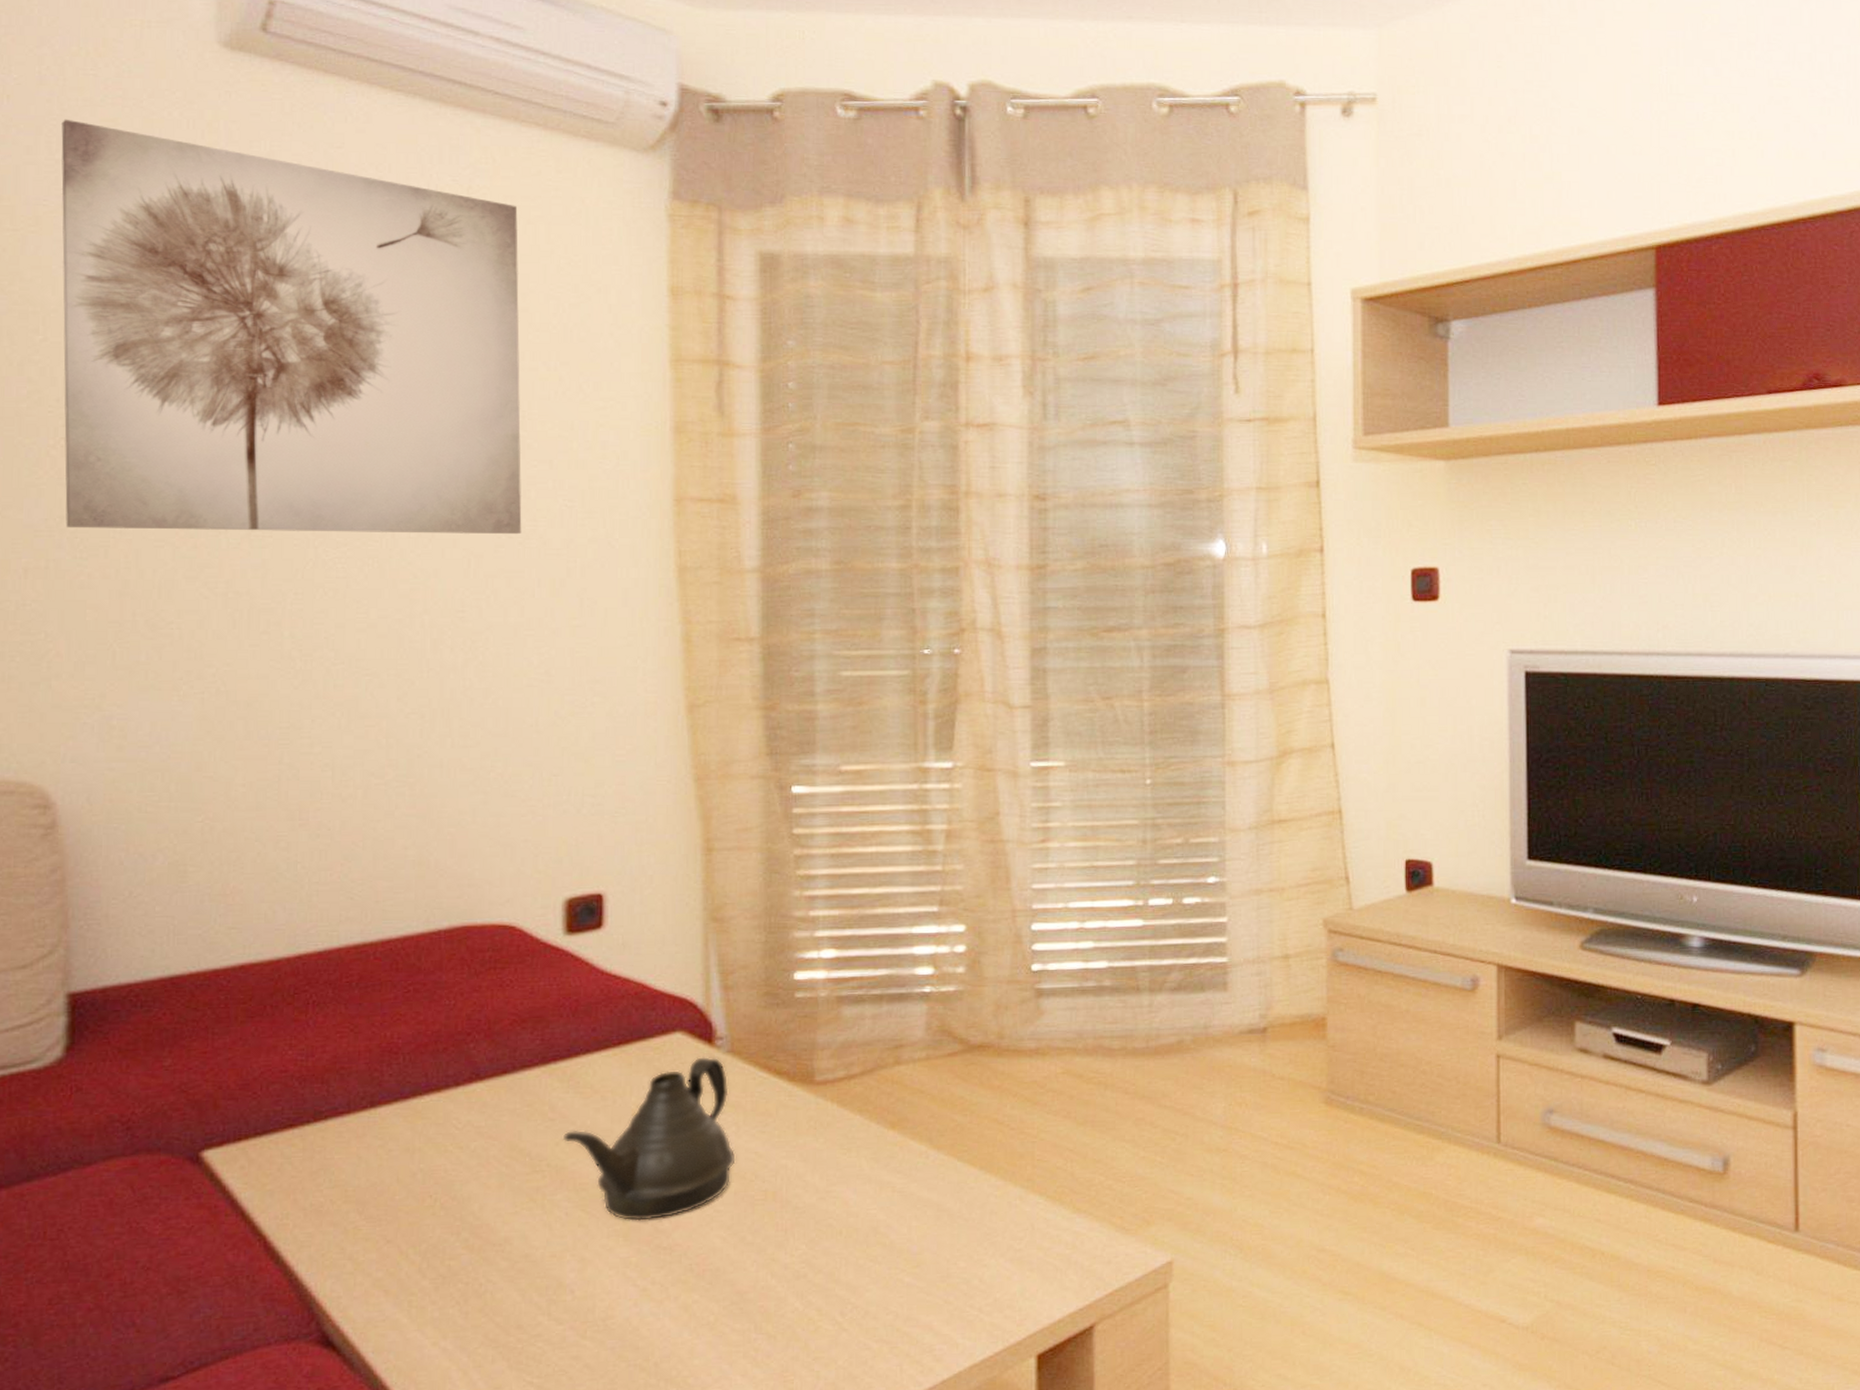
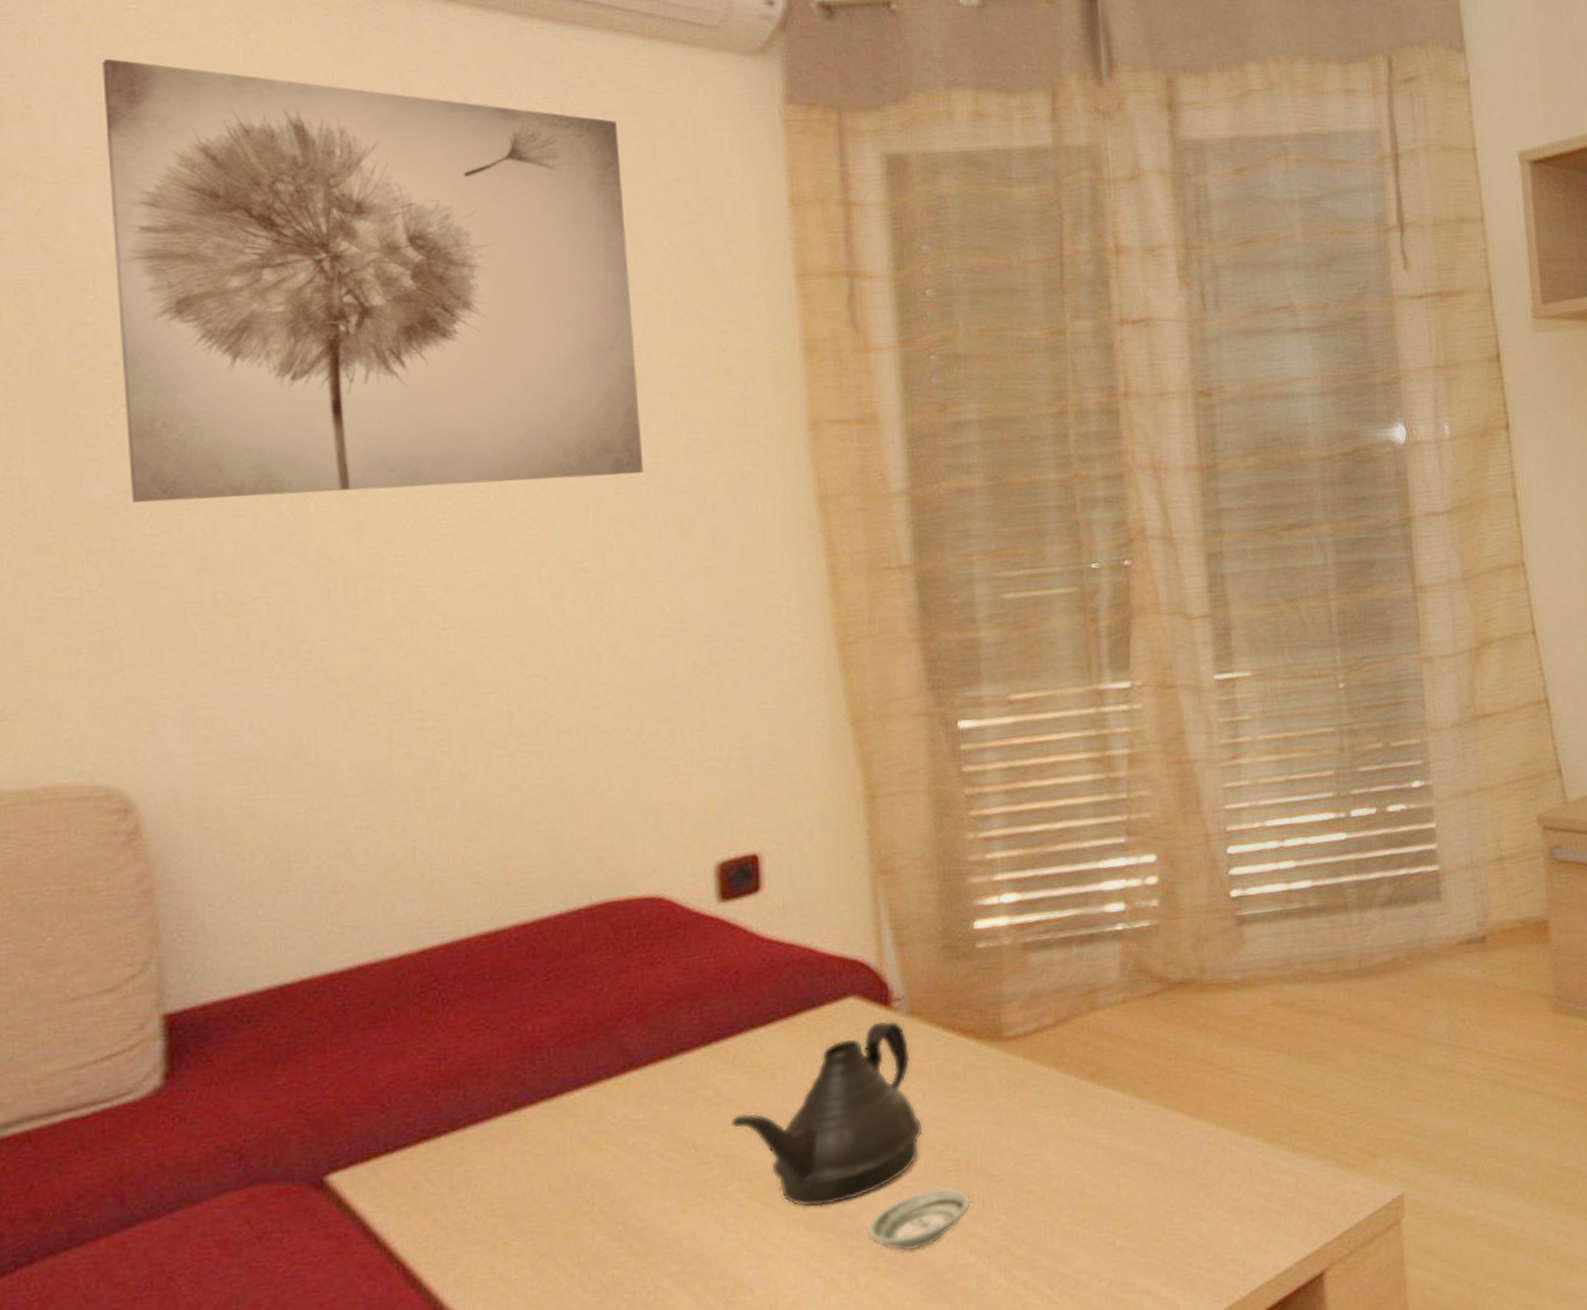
saucer: none [679,1214,775,1269] -> present [867,1187,971,1251]

